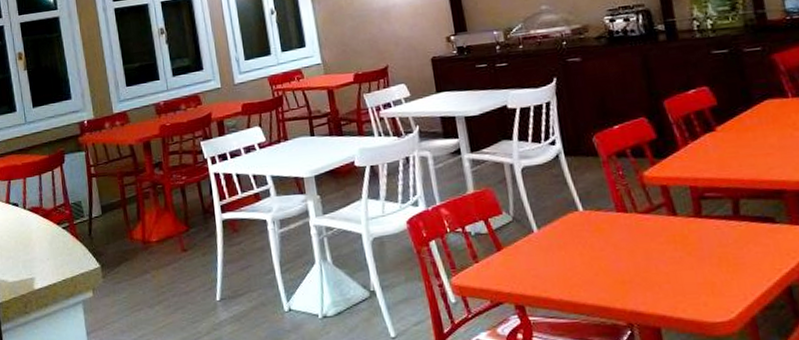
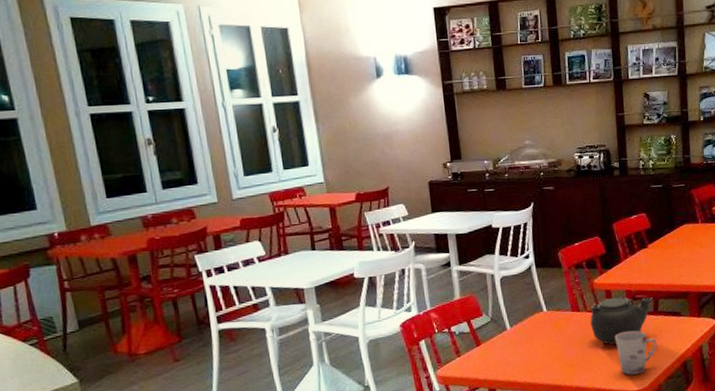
teapot: none [642,194,730,258] -> present [590,296,652,345]
cup: none [680,240,744,301] -> present [615,331,658,375]

